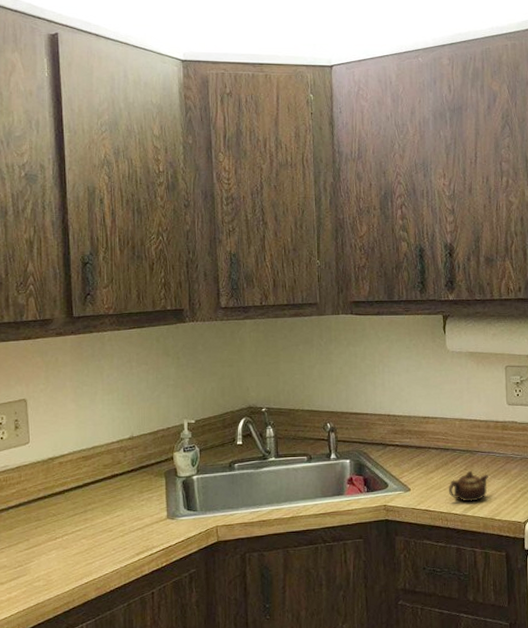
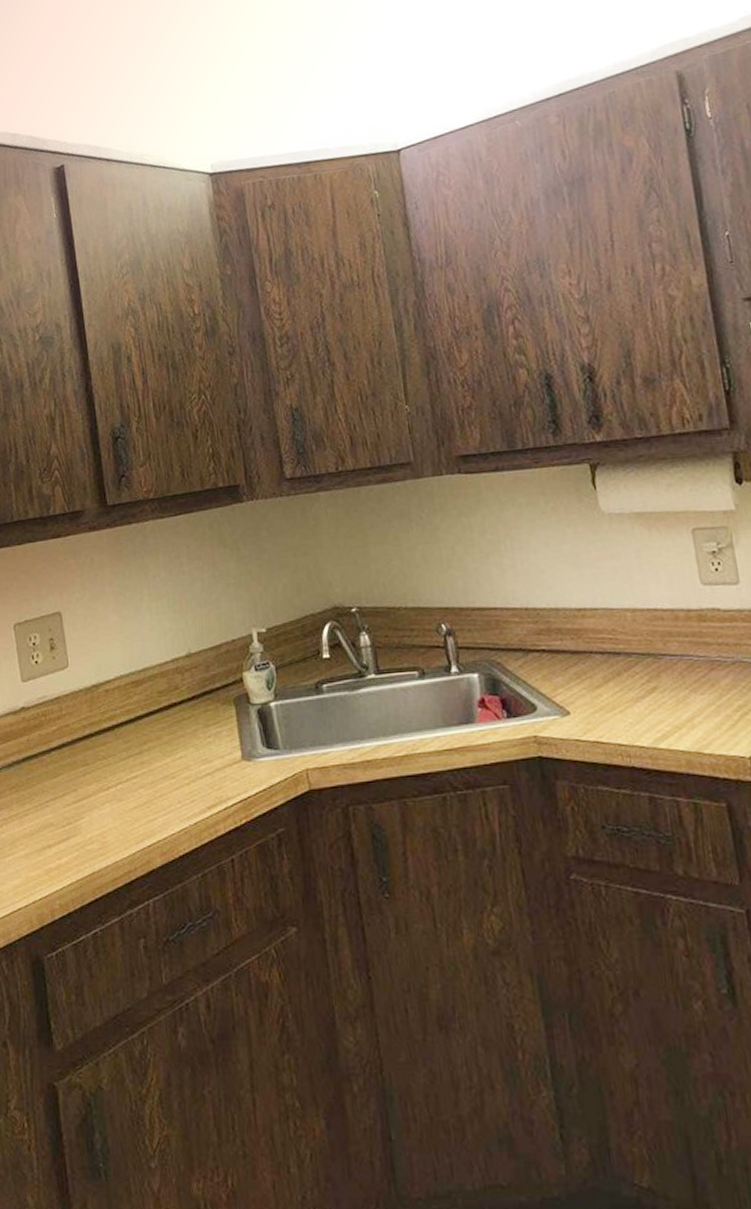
teapot: present [449,470,488,502] -> none [626,682,686,729]

